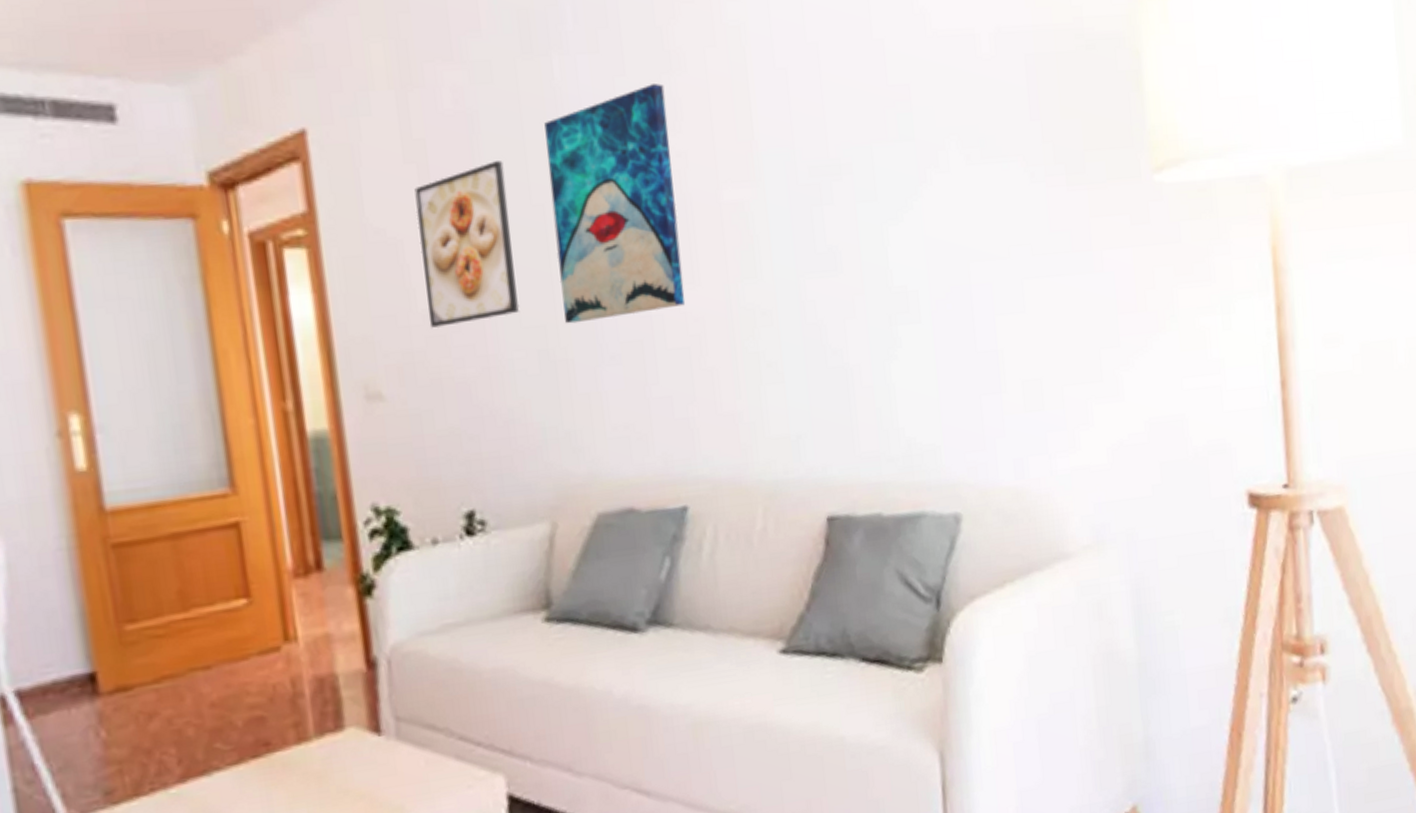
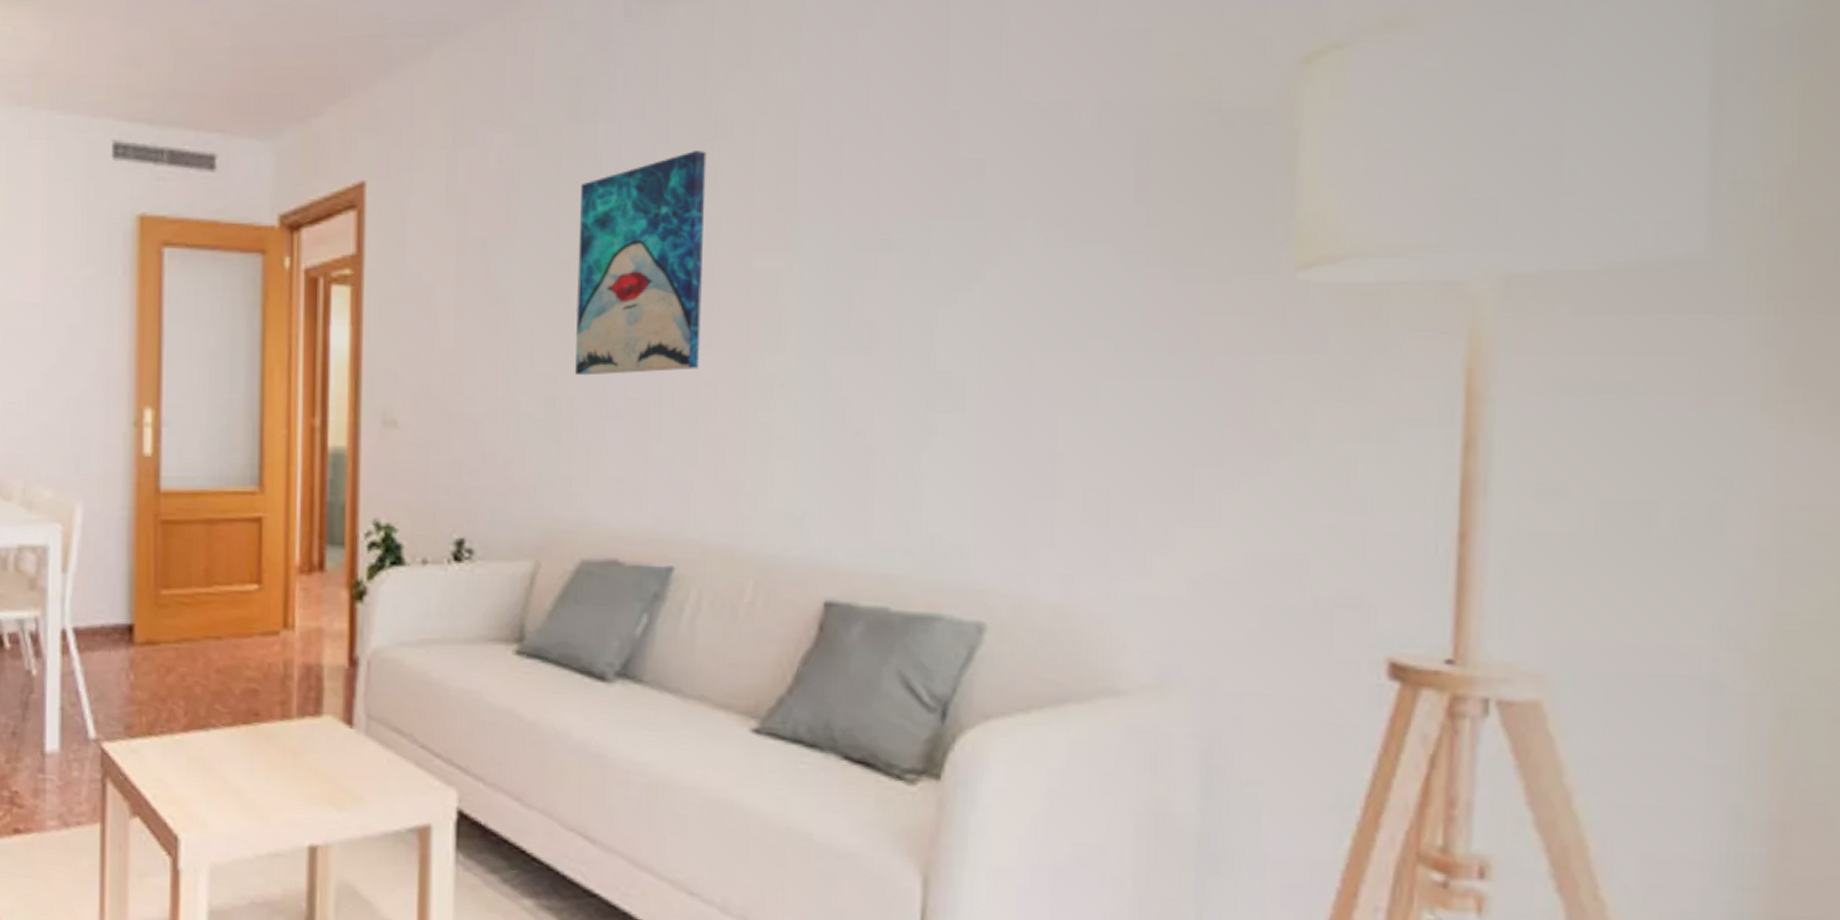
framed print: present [414,161,520,328] -> none [448,218,537,367]

